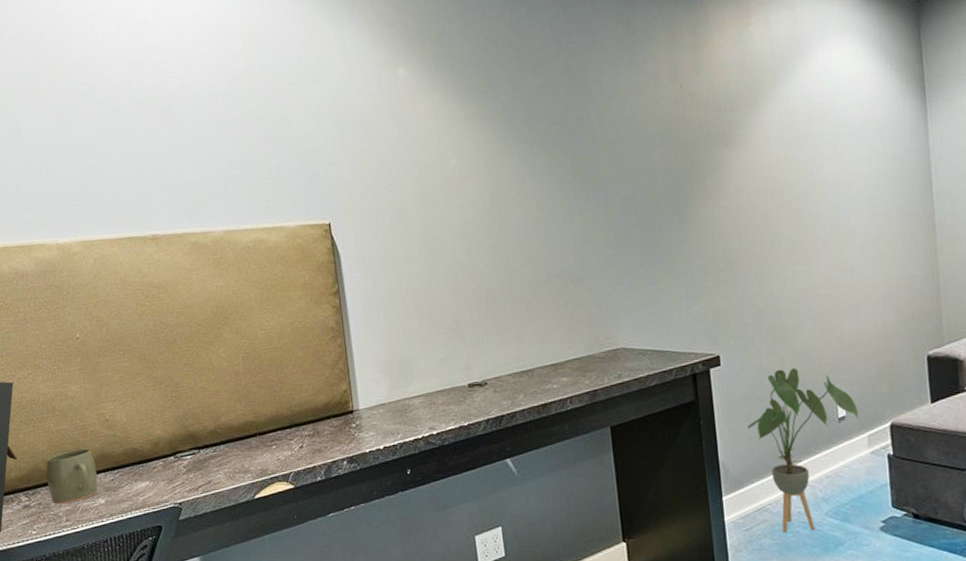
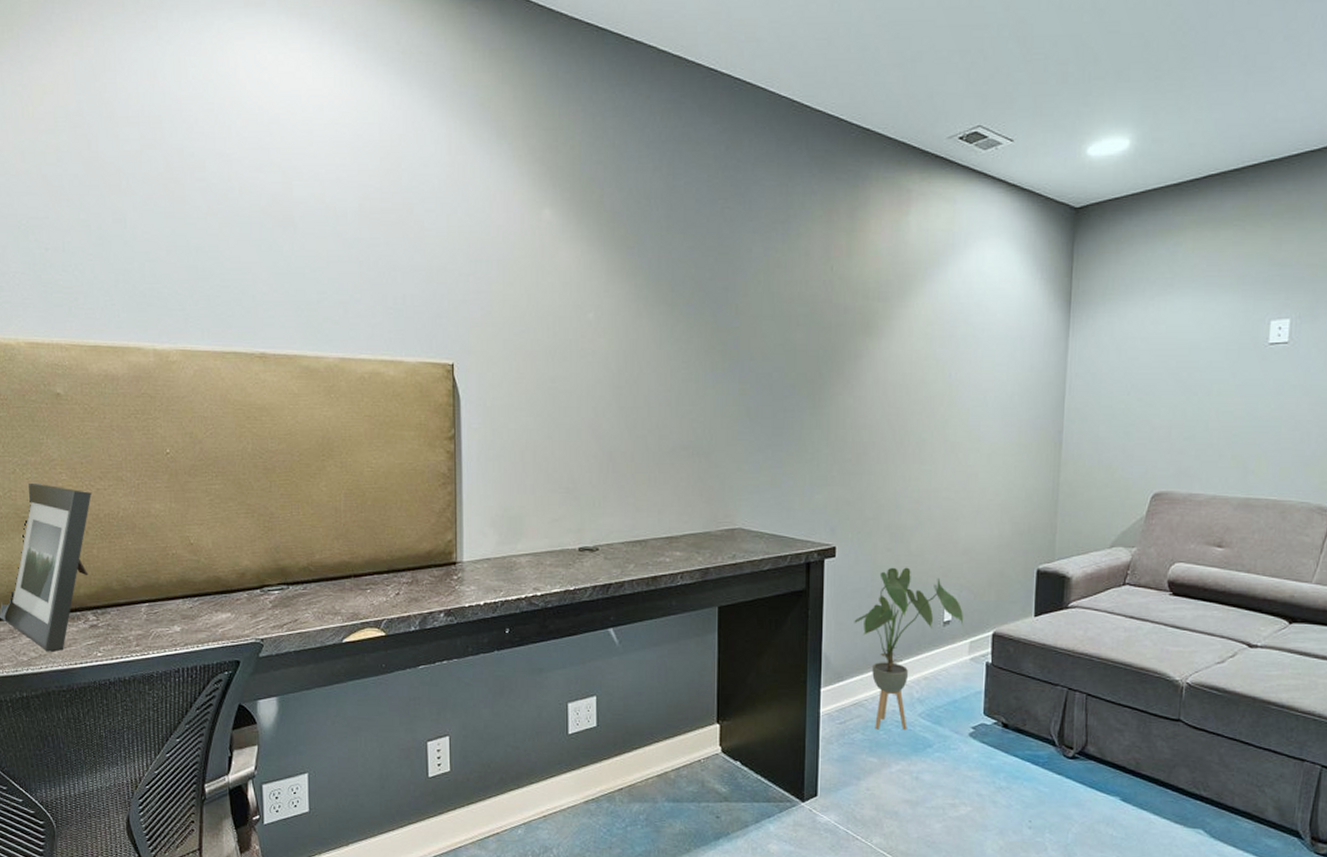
mug: present [45,448,98,505] -> none [118,571,175,628]

